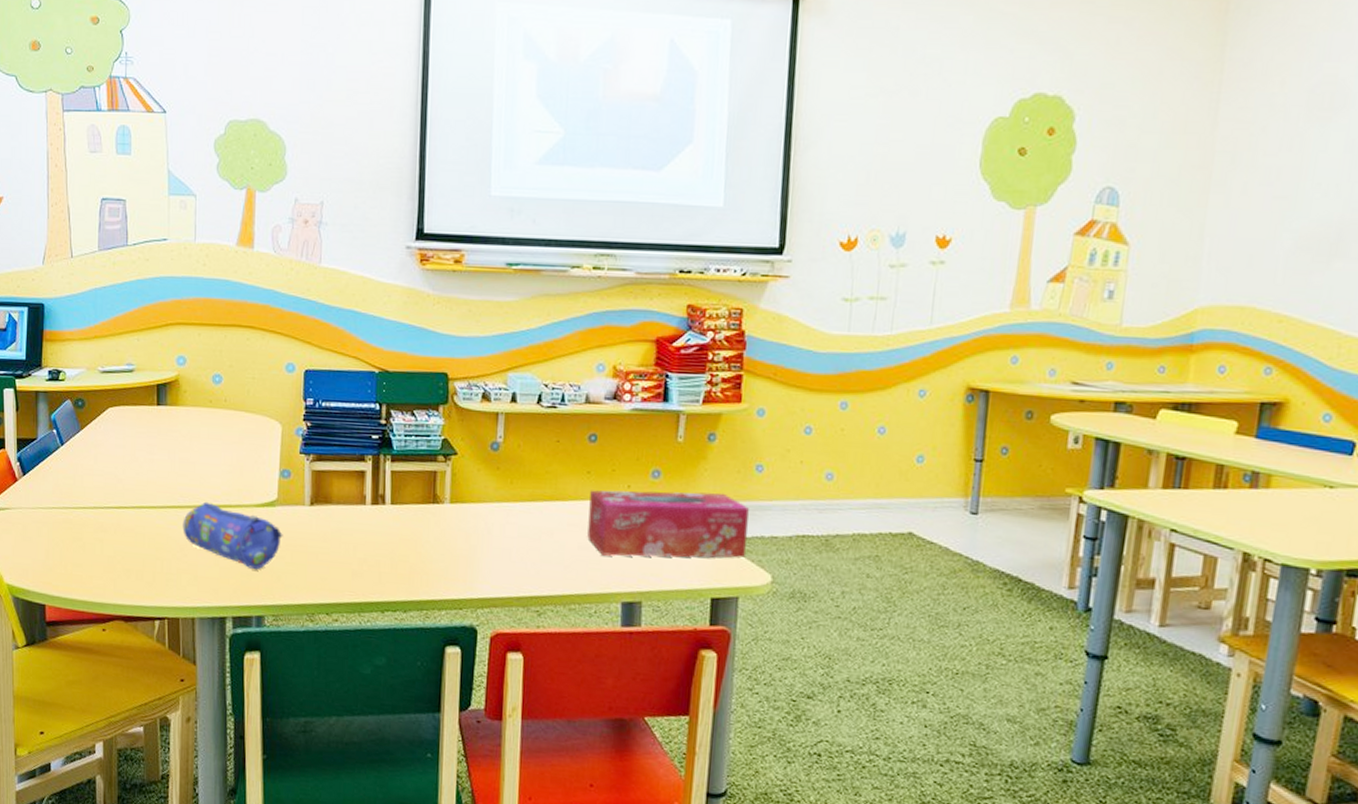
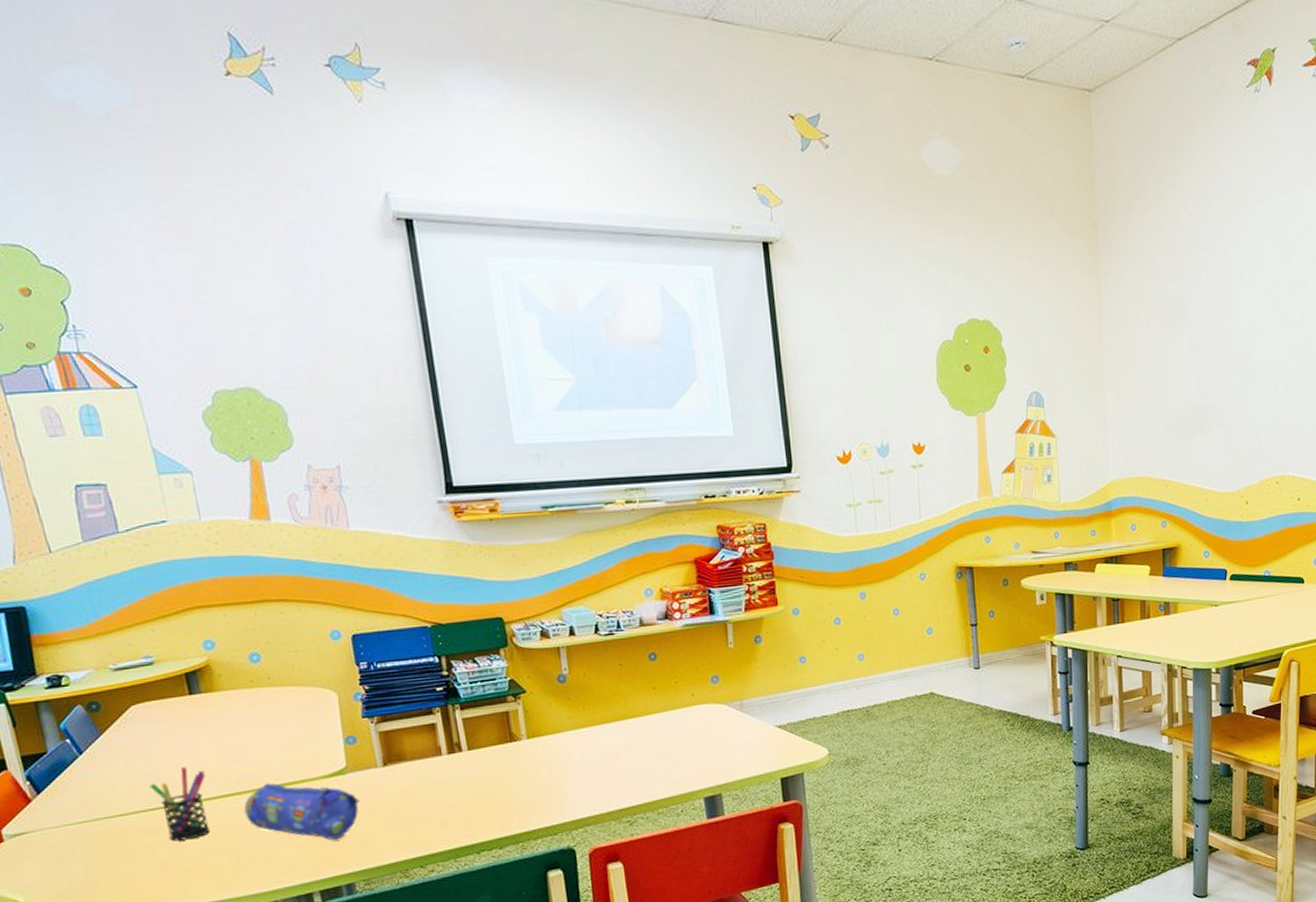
pen holder: none [110,473,157,543] -> present [150,767,210,841]
tissue box: present [587,490,749,559] -> none [659,686,804,760]

